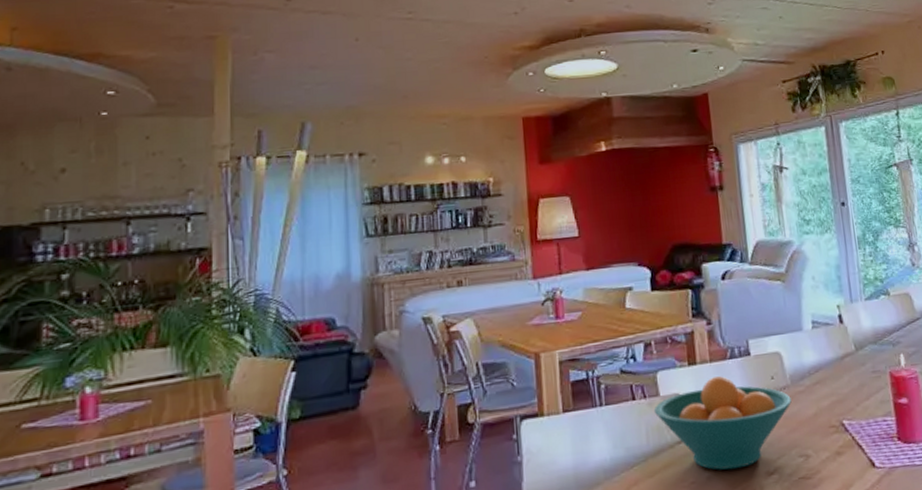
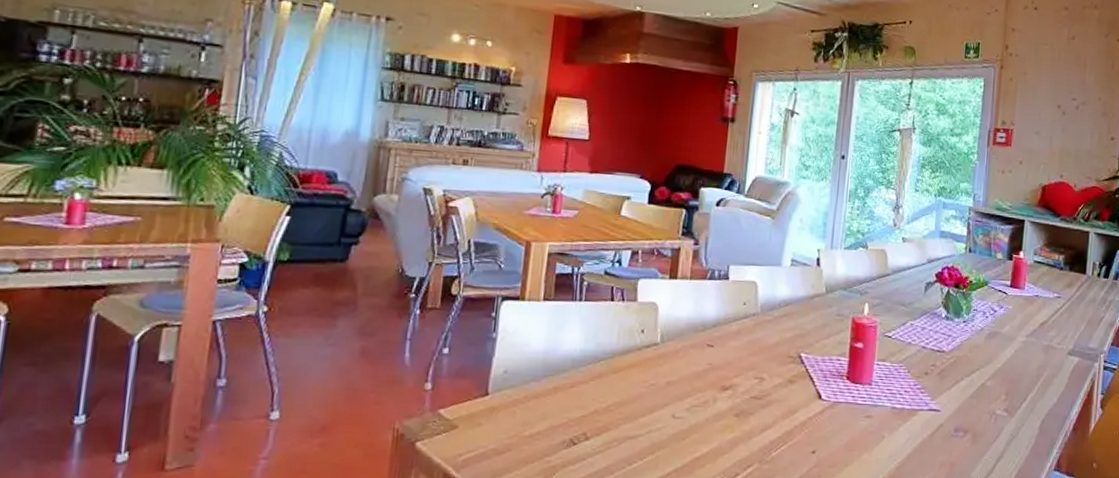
fruit bowl: present [653,376,792,470] -> none [629,293,758,380]

